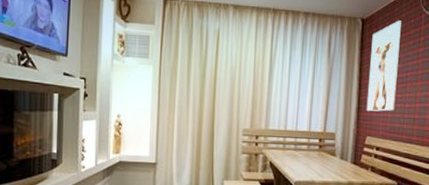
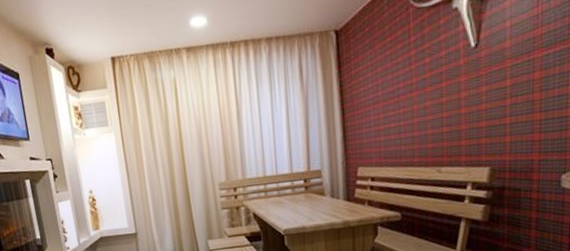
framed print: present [366,20,401,112] -> none [350,22,388,138]

